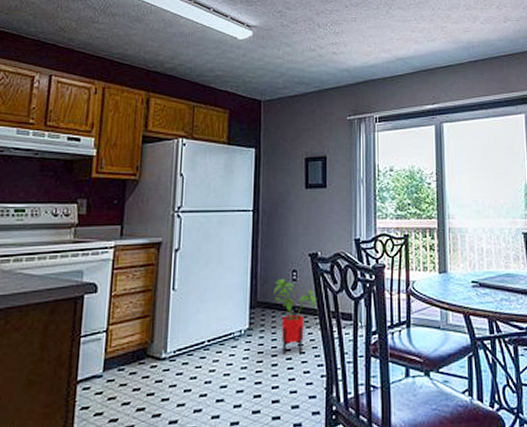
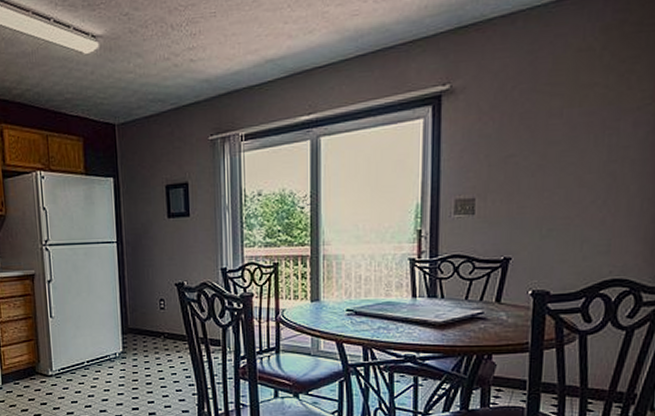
house plant: present [274,278,317,354] -> none [143,306,186,375]

